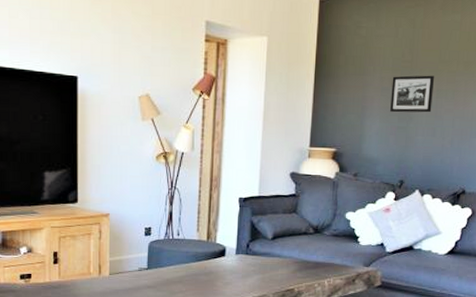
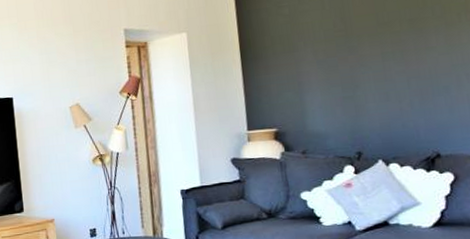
picture frame: present [390,75,434,113] -> none [327,39,380,84]

